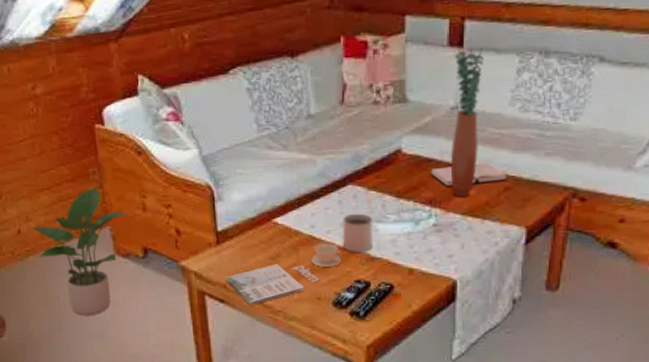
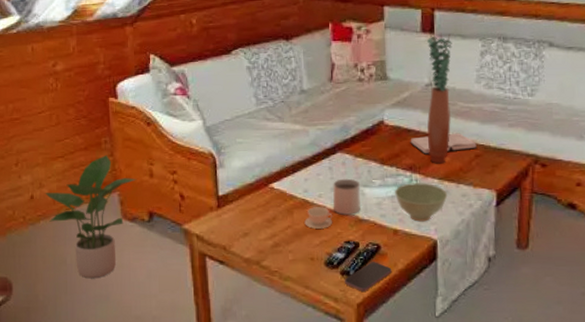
magazine: present [226,263,319,305] -> none [226,226,312,266]
smartphone: none [353,302,406,333] -> present [344,262,392,291]
bowl: none [412,218,471,261] -> present [395,183,448,222]

